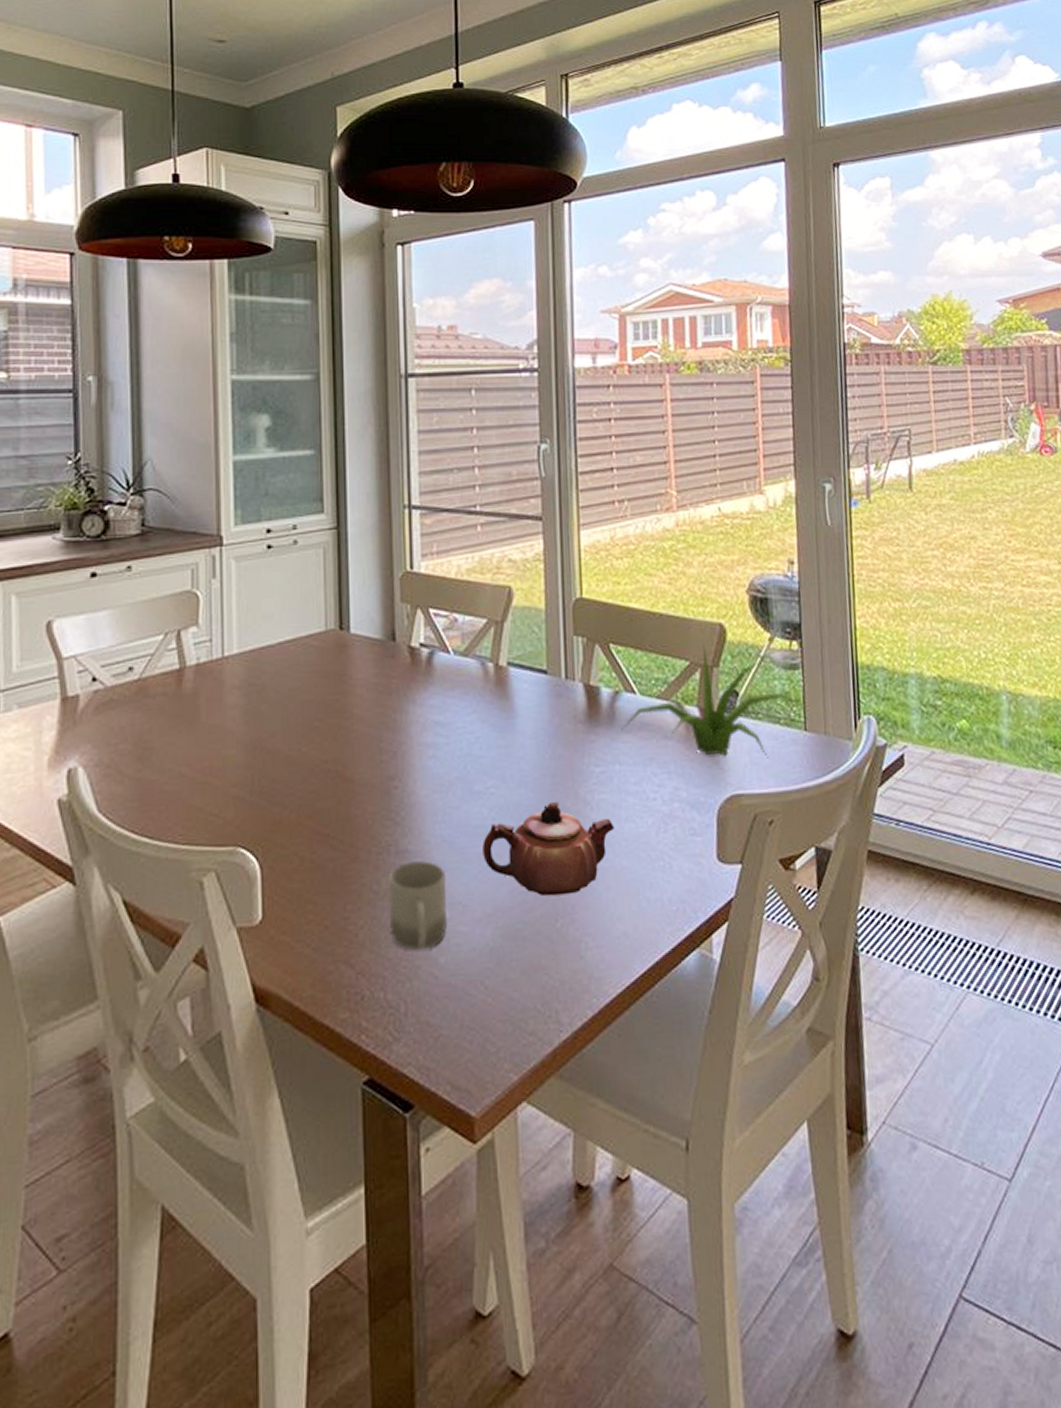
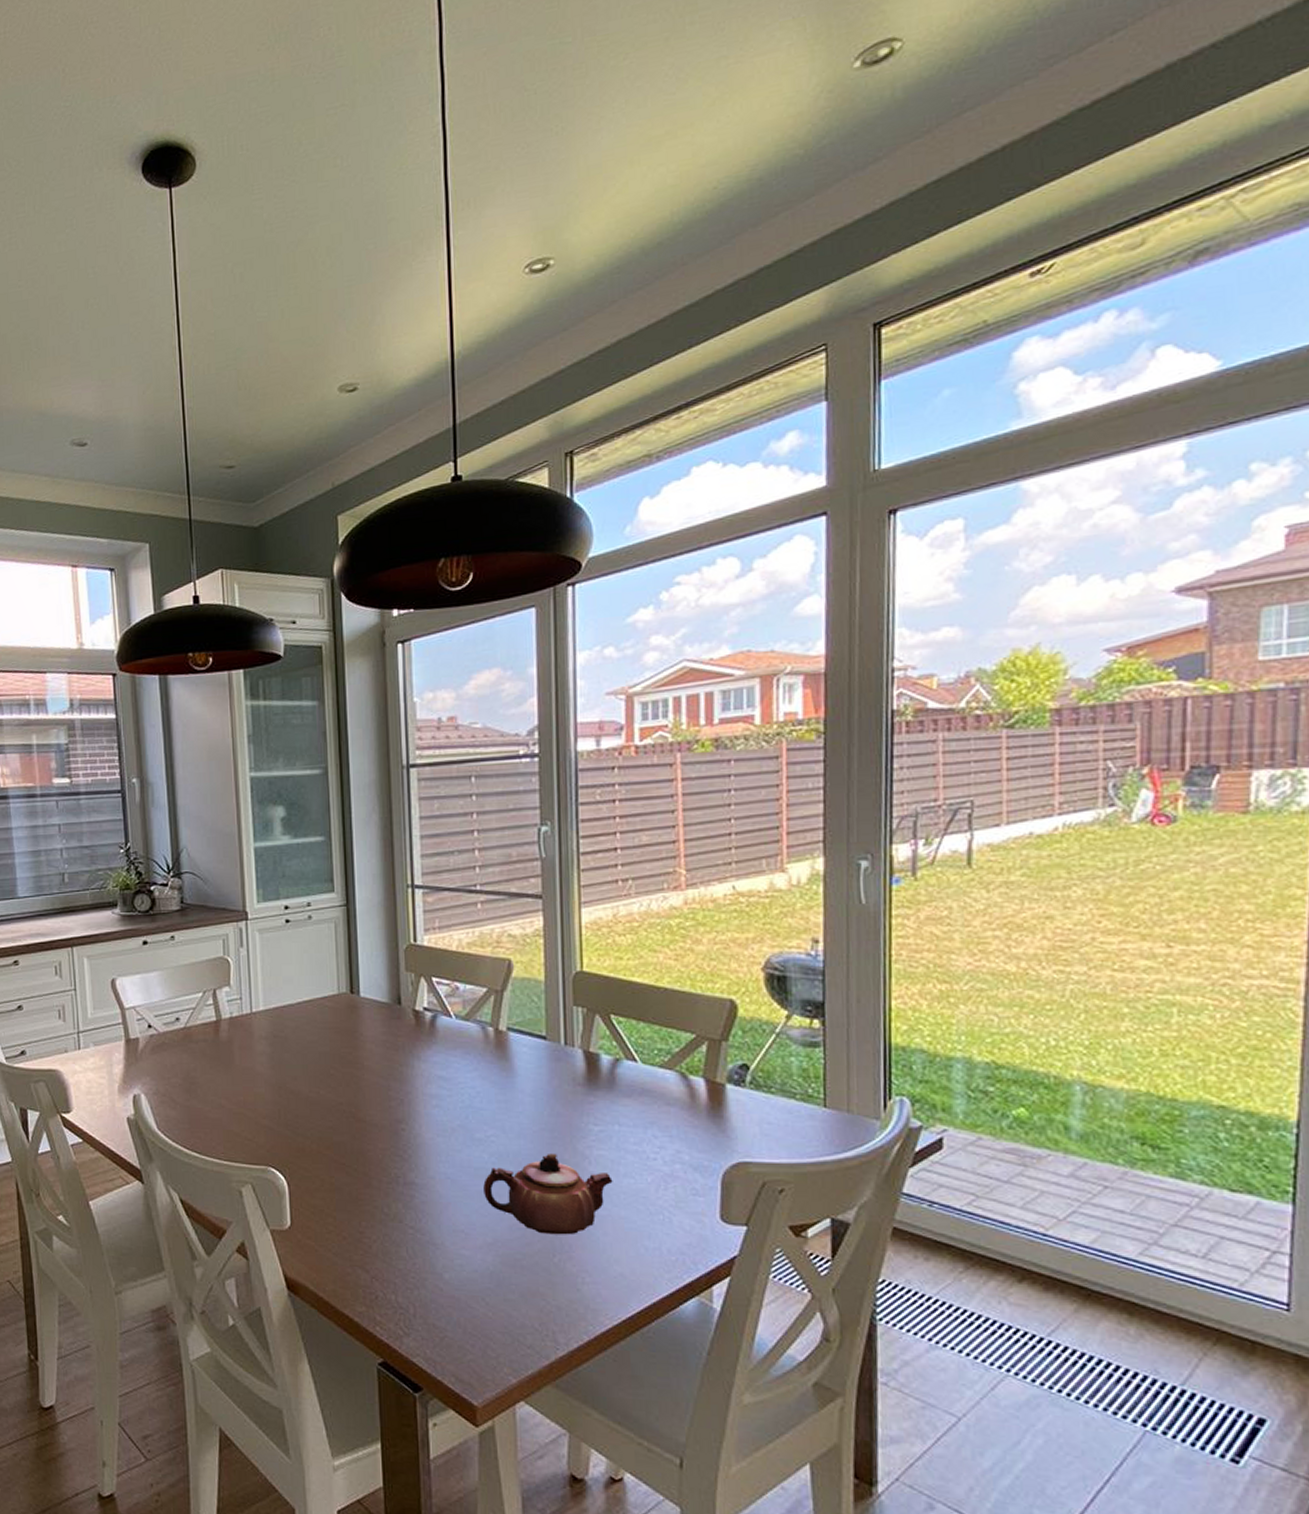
cup: present [389,860,448,951] -> none [398,1192,451,1266]
plant: present [620,644,808,759] -> none [620,1018,829,1131]

